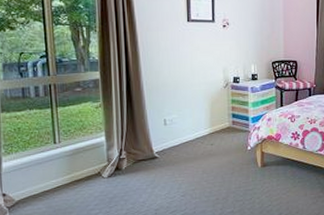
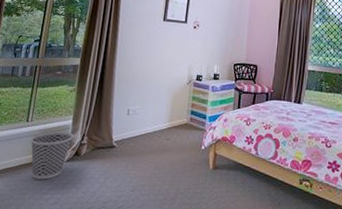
wastebasket: none [64,149,110,197] -> present [31,131,74,180]

